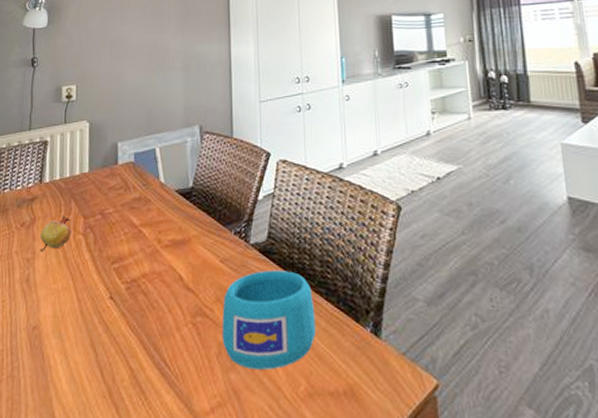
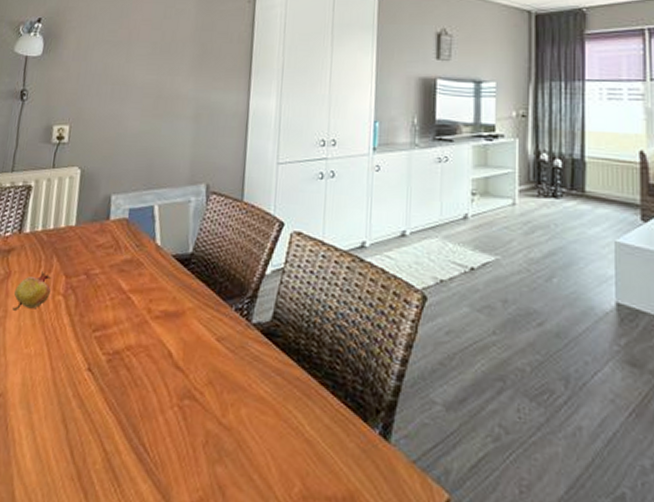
cup: present [222,270,316,370] -> none [210,354,319,466]

